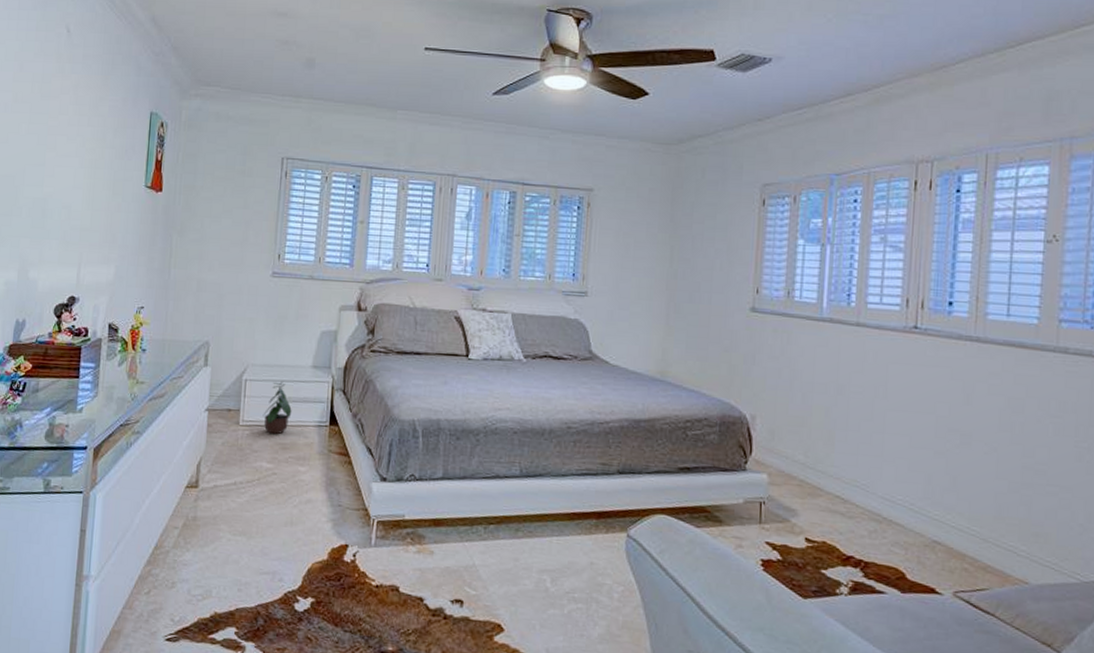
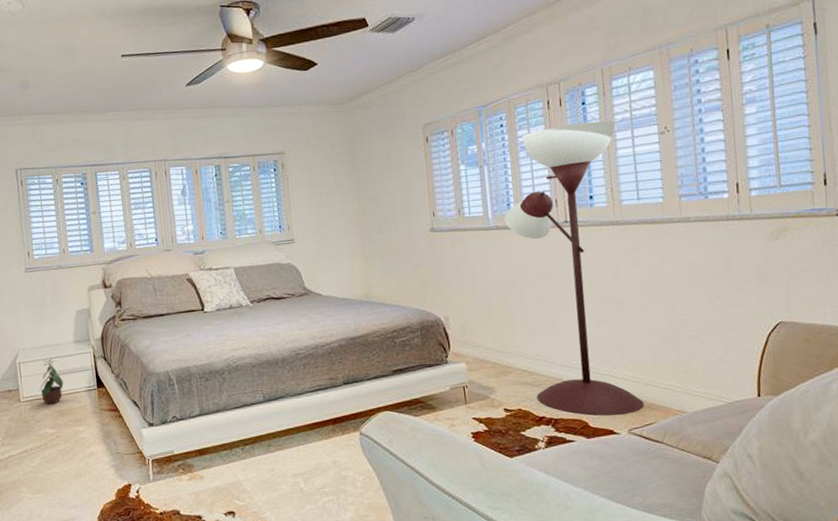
floor lamp: none [841,212,992,573] -> present [504,120,644,416]

